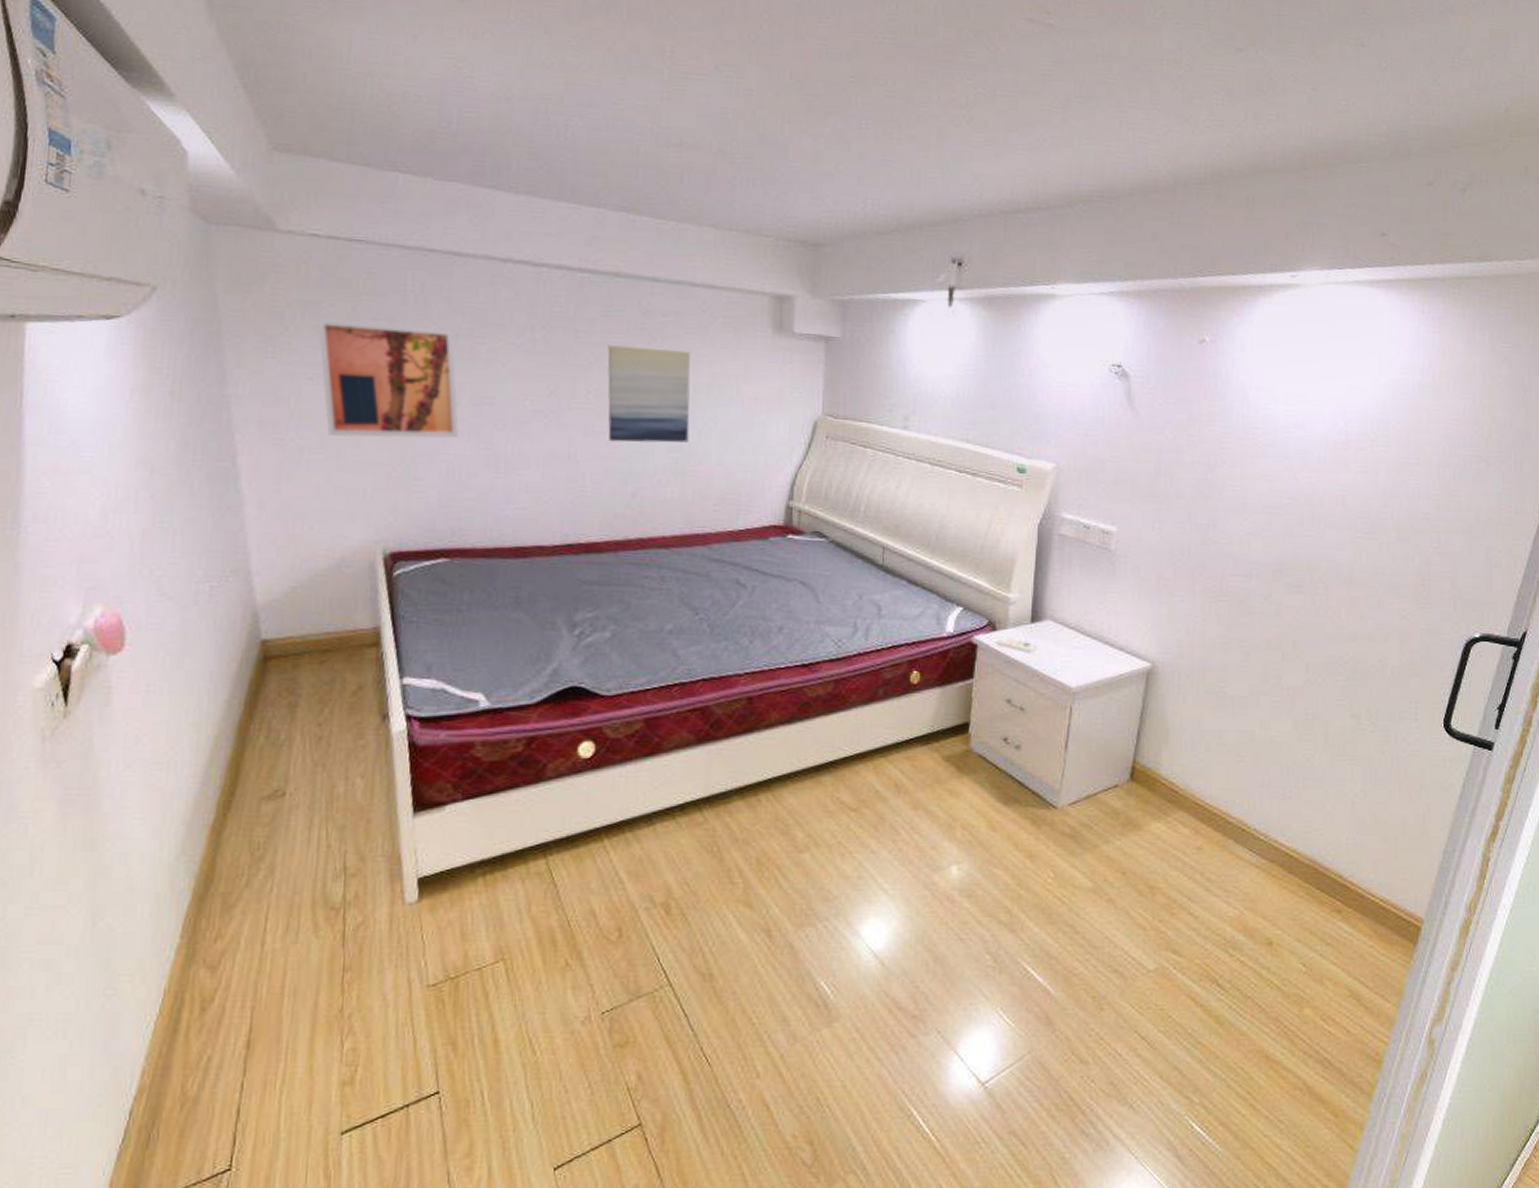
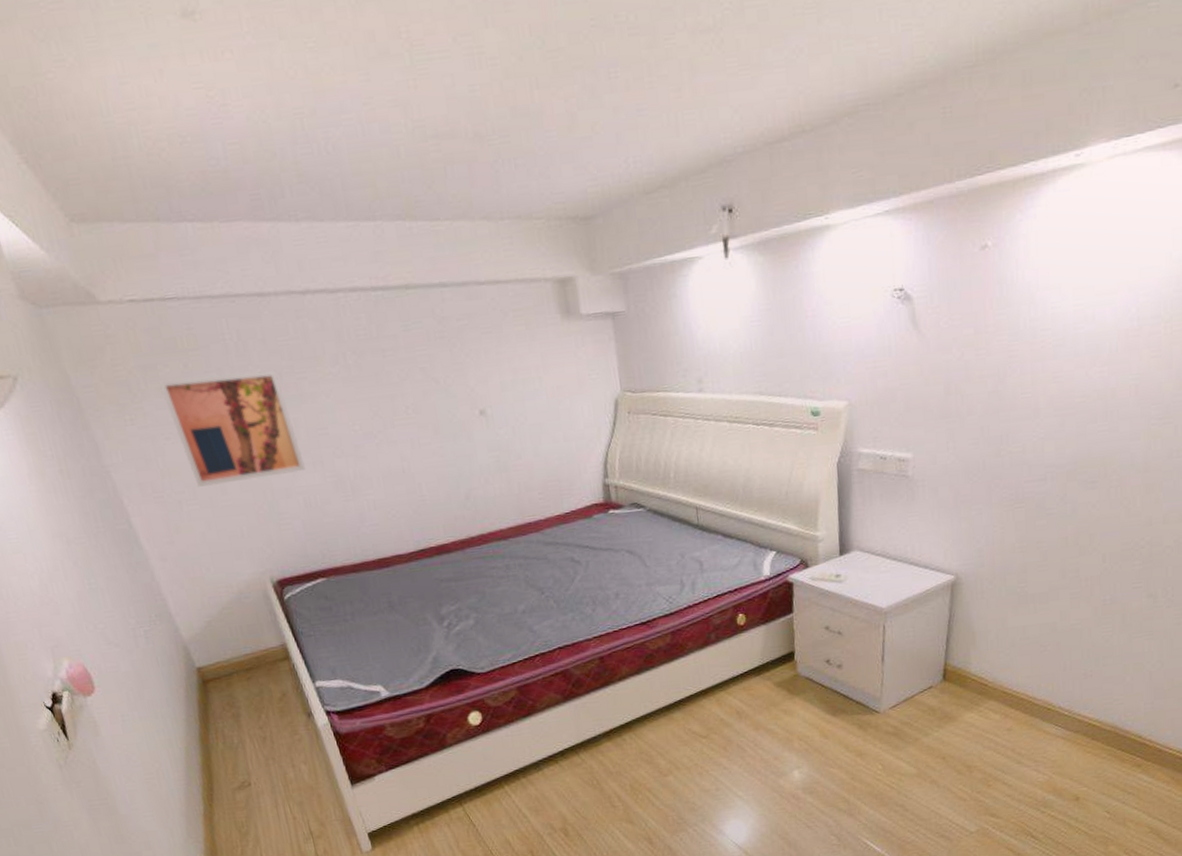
wall art: present [607,345,691,443] -> none [414,351,505,451]

